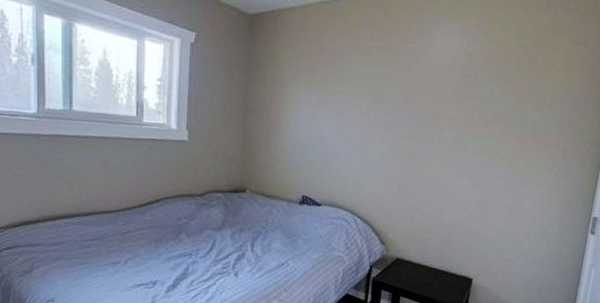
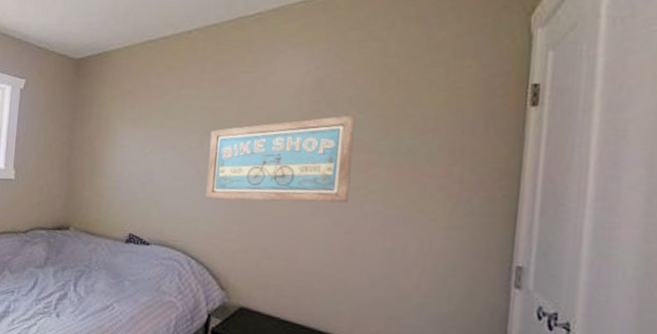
wall art: none [371,89,496,167] -> present [206,115,356,203]

